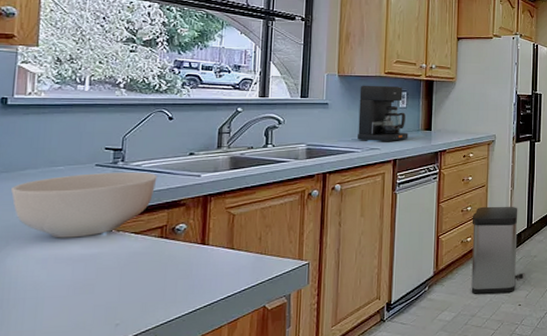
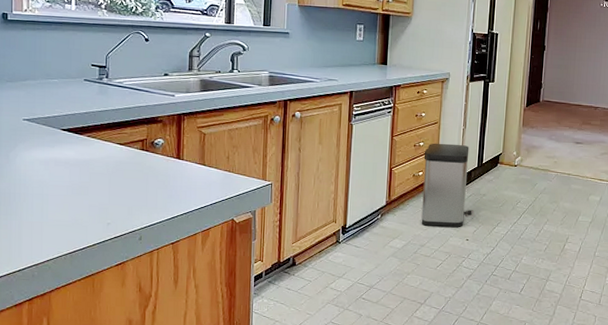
bowl: present [11,172,158,238] -> none [16,87,137,145]
coffee maker: present [358,85,409,142] -> none [316,16,365,74]

